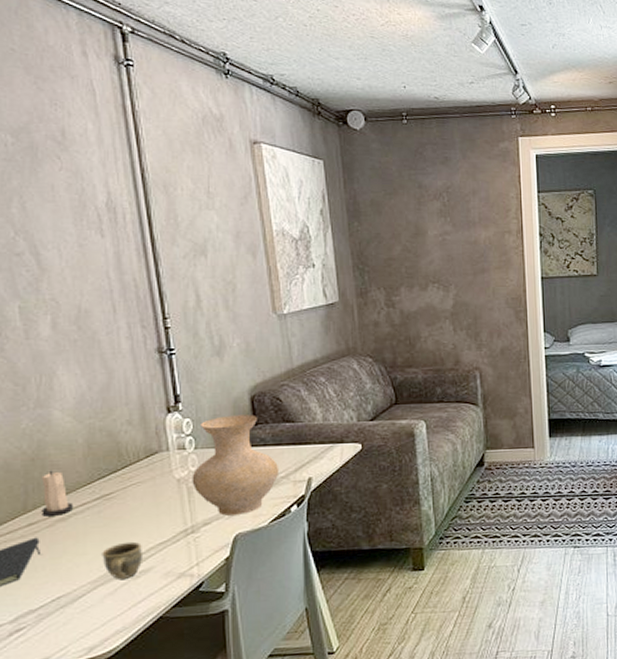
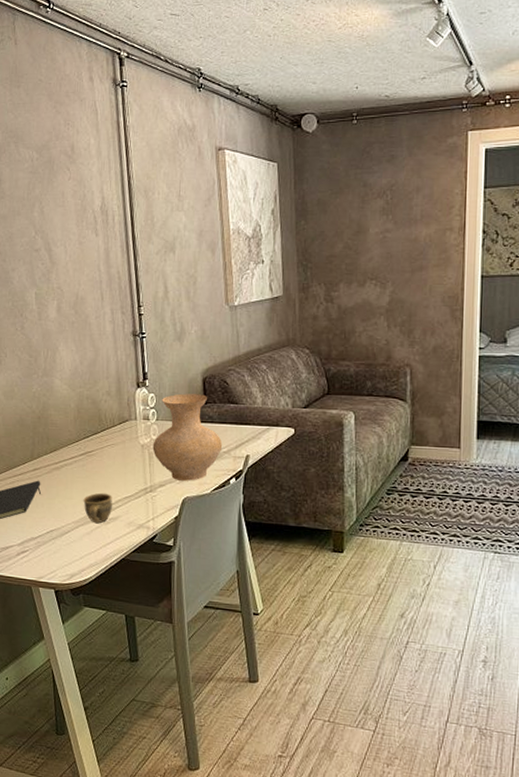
candle: present [41,470,73,516] -> none [43,427,65,465]

